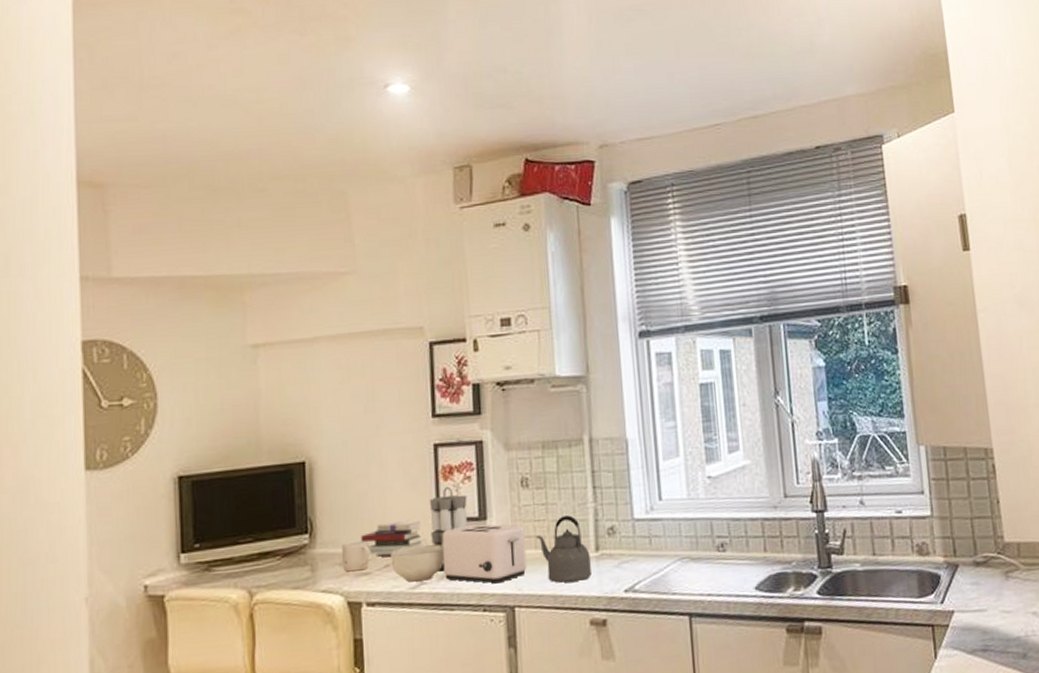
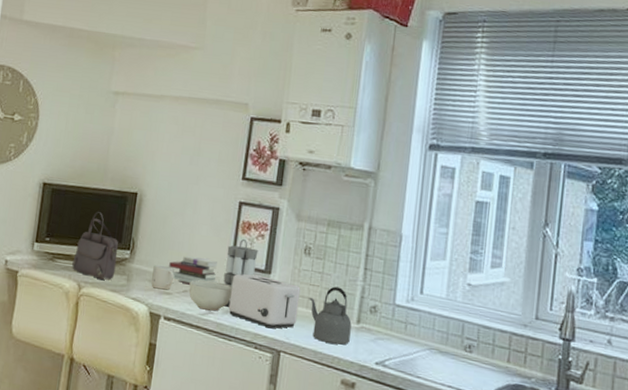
handbag: none [236,496,294,579] -> present [72,212,119,281]

